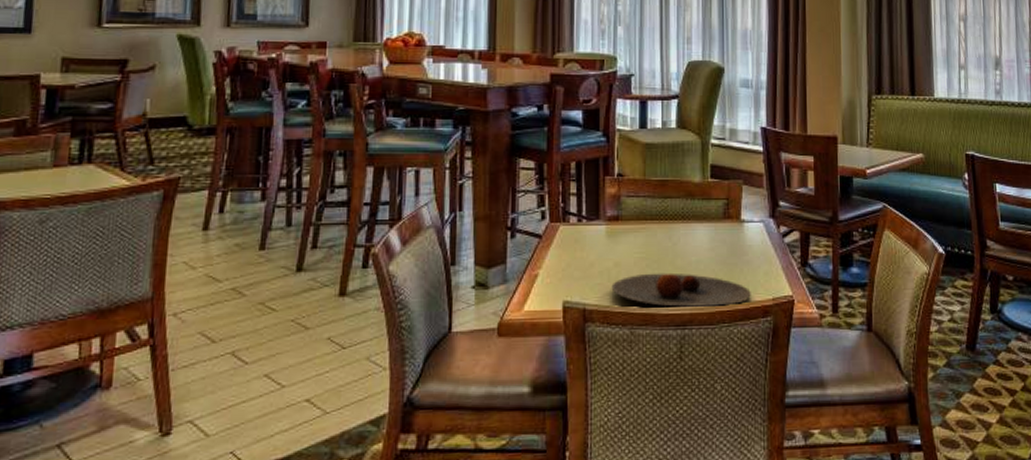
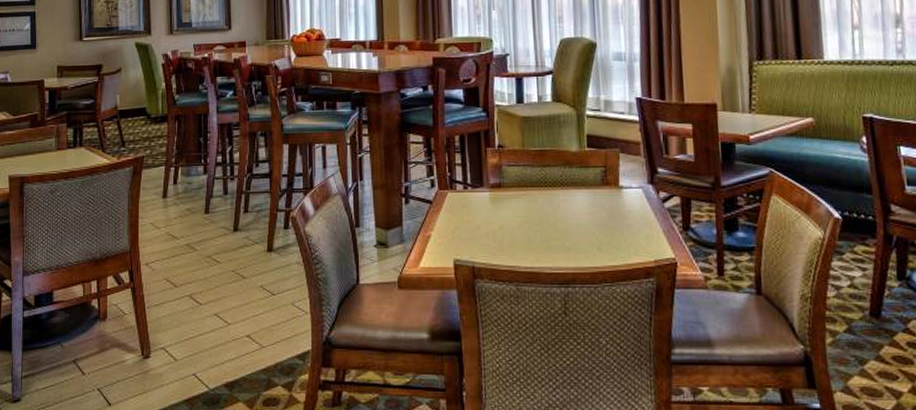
plate: present [611,273,751,307] -> none [497,235,632,267]

